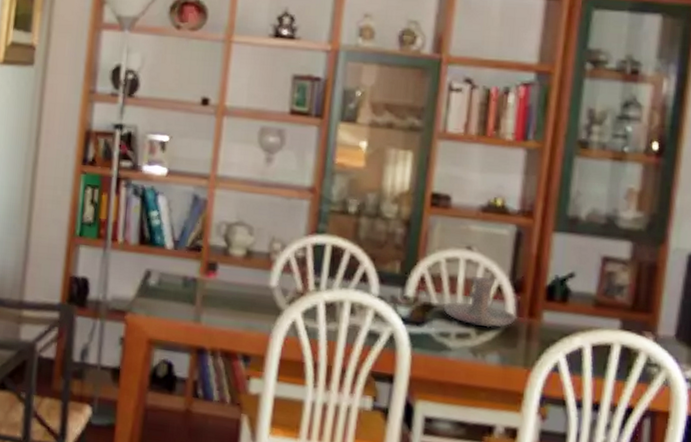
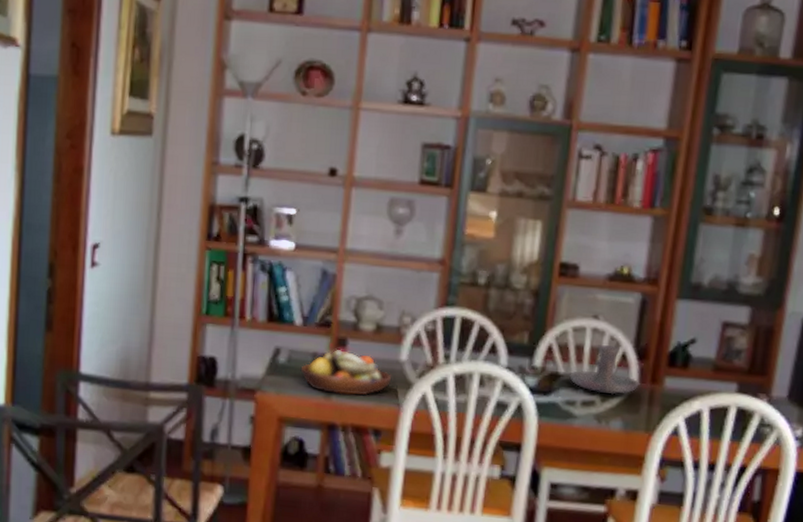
fruit bowl: none [170,273,261,320] -> present [300,348,392,396]

